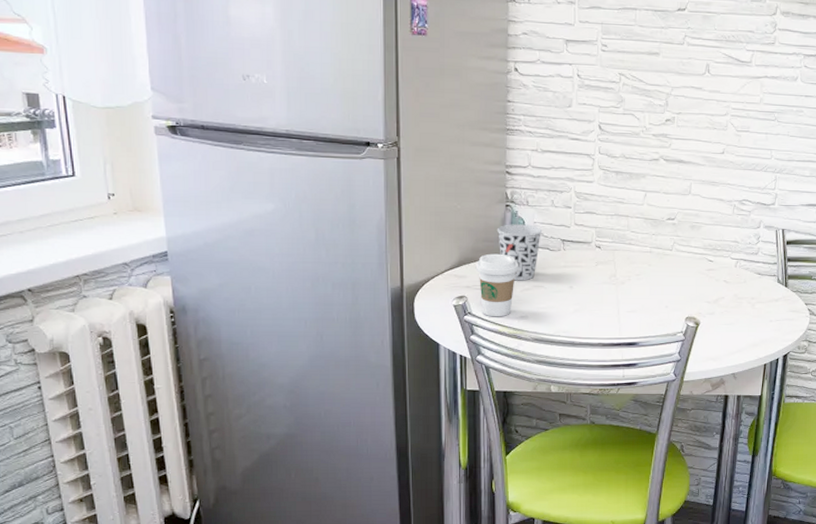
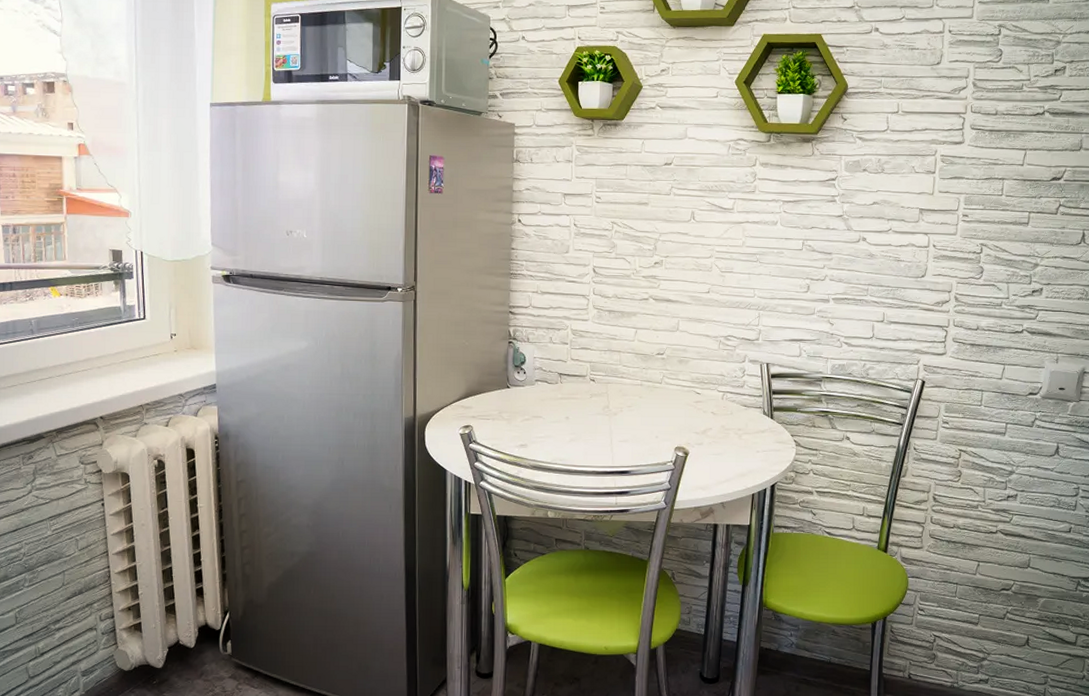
coffee cup: present [475,253,519,317] -> none [480,386,520,446]
cup: present [498,224,543,281] -> none [501,359,542,412]

